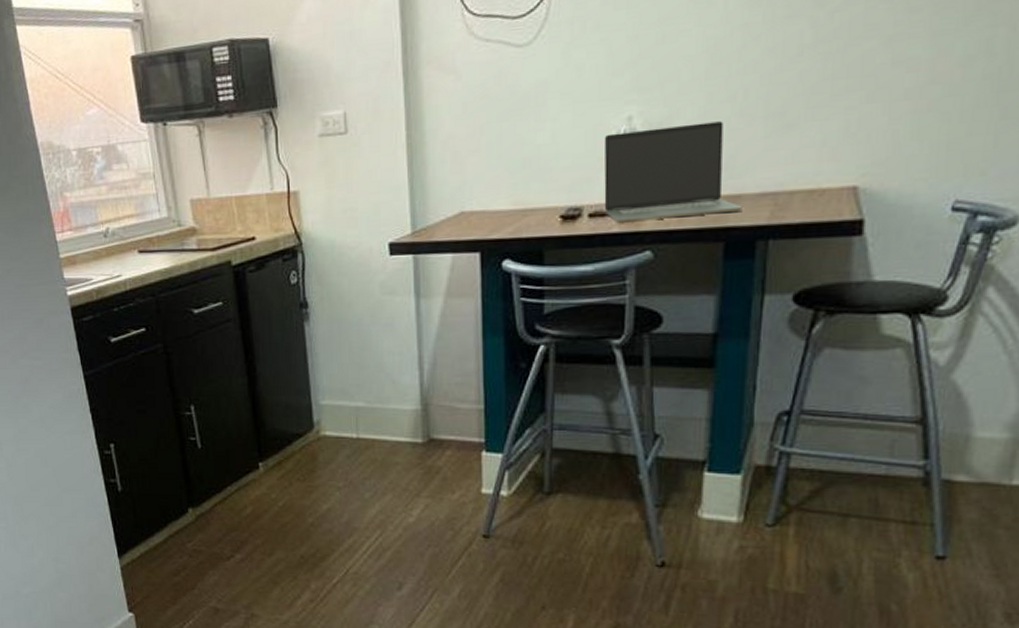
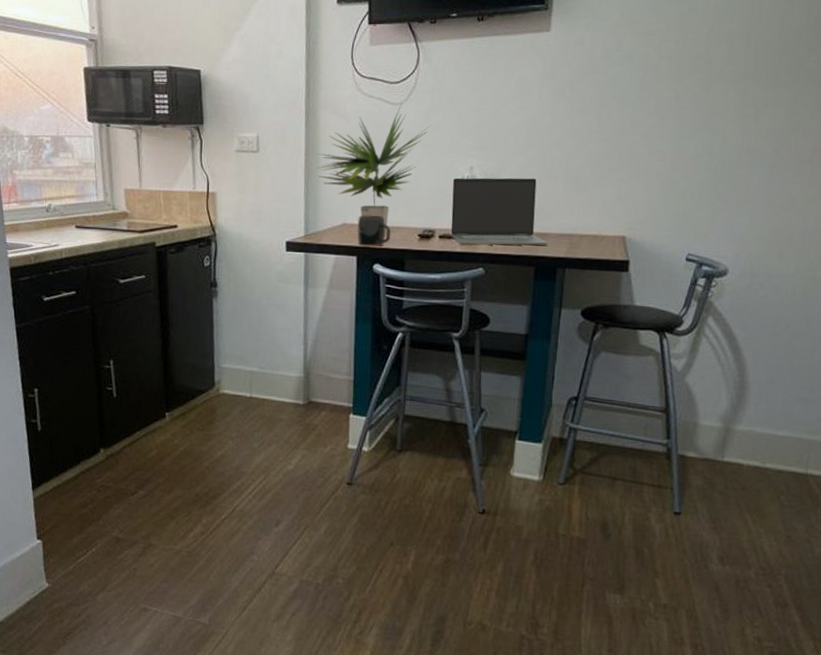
plant: none [420,43,572,221] -> present [316,103,431,235]
mug: none [479,196,523,239] -> present [357,215,391,247]

